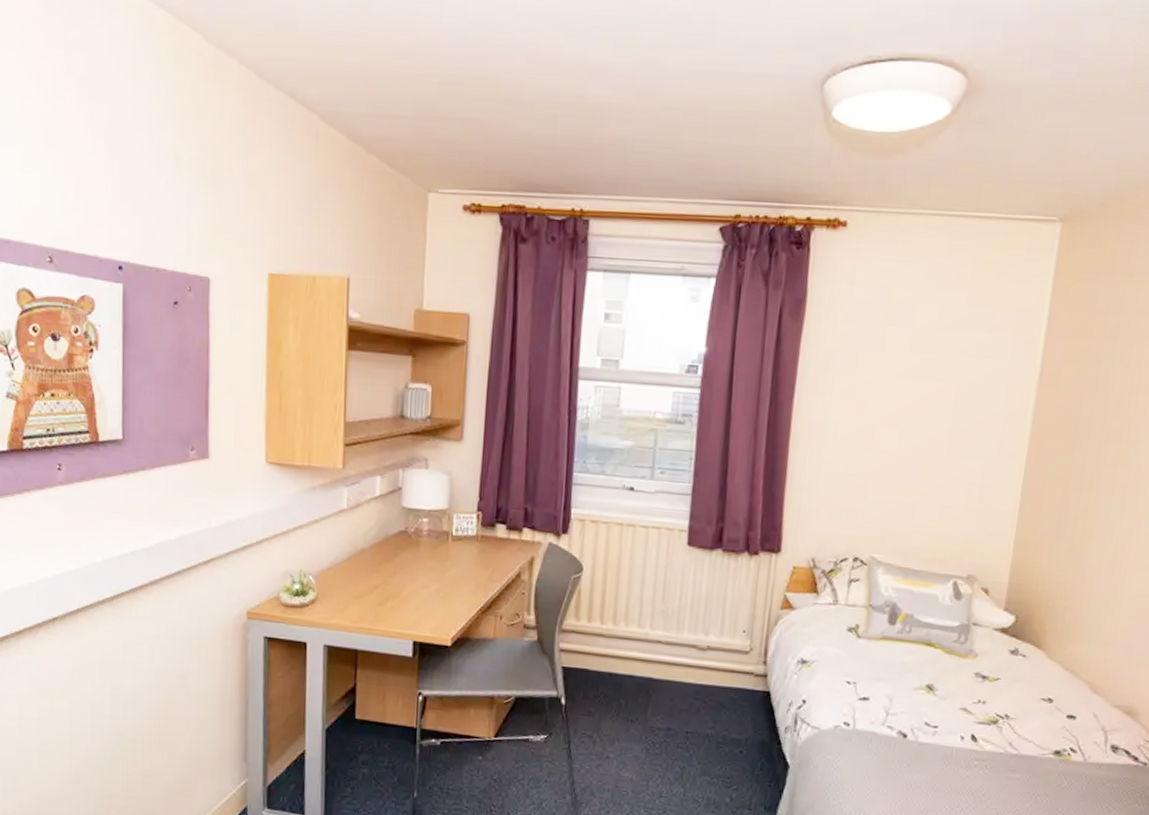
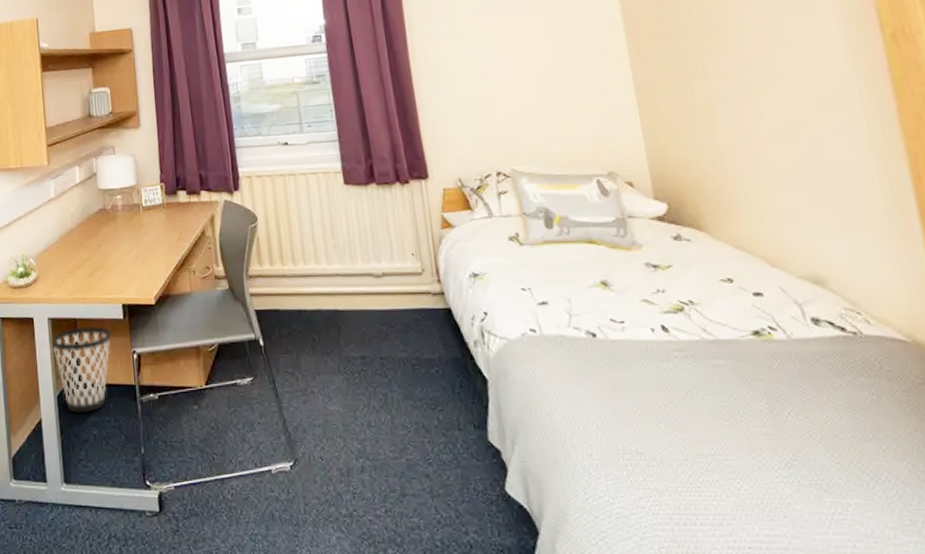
wastebasket: none [325,659,397,750] -> present [51,326,112,413]

